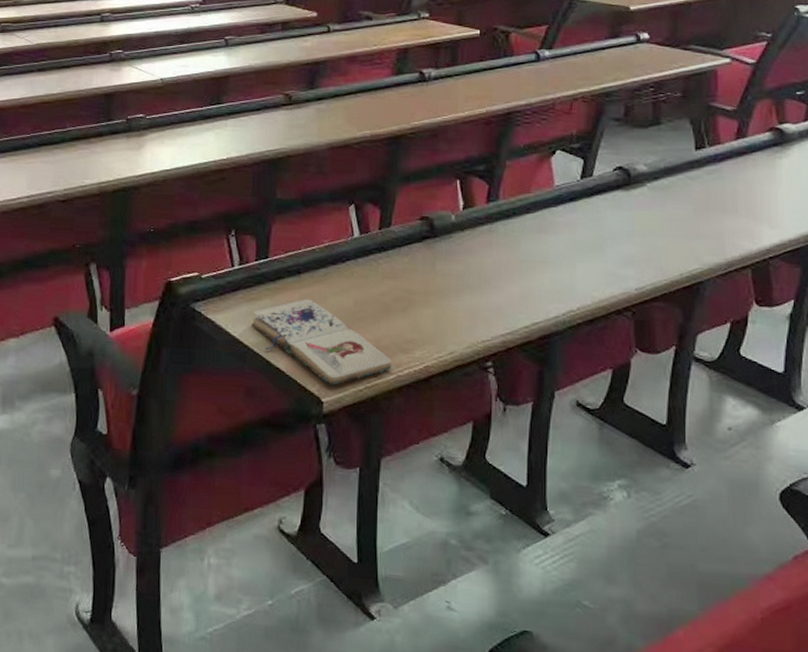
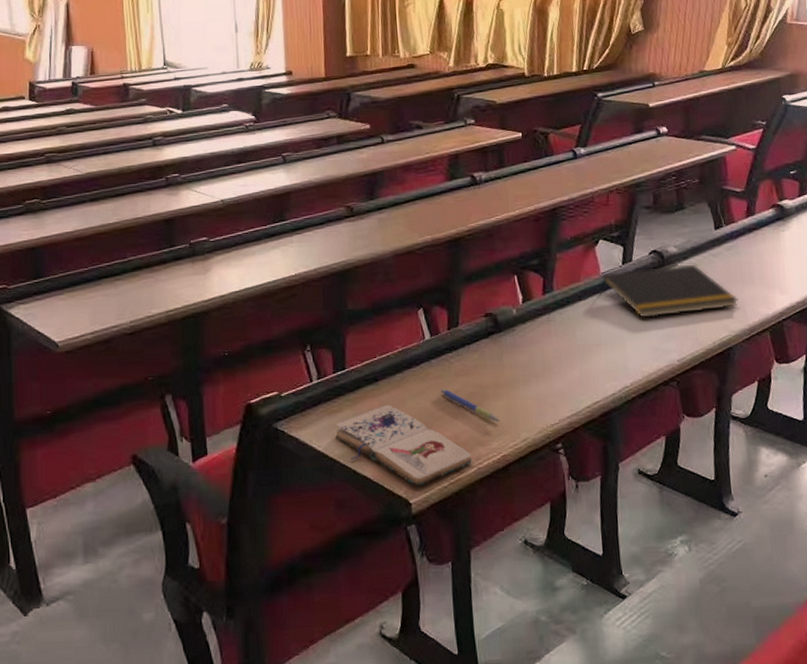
pen: none [364,289,426,331] -> present [440,388,500,422]
notepad: none [551,185,716,240] -> present [599,264,739,318]

